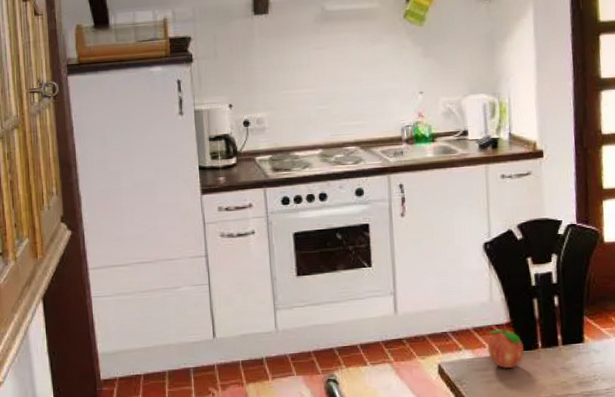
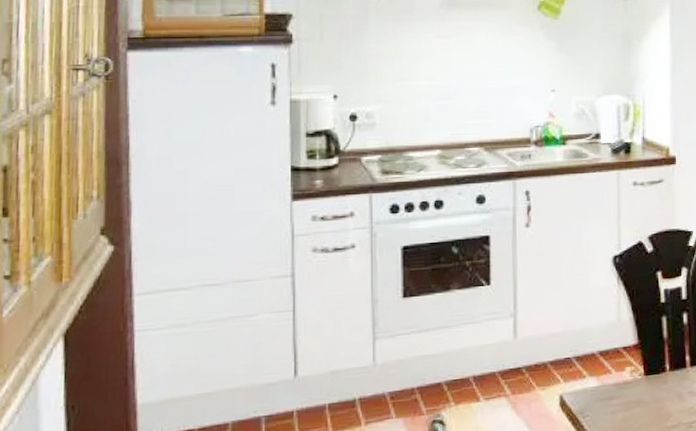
fruit: present [487,326,524,369] -> none [612,349,651,397]

